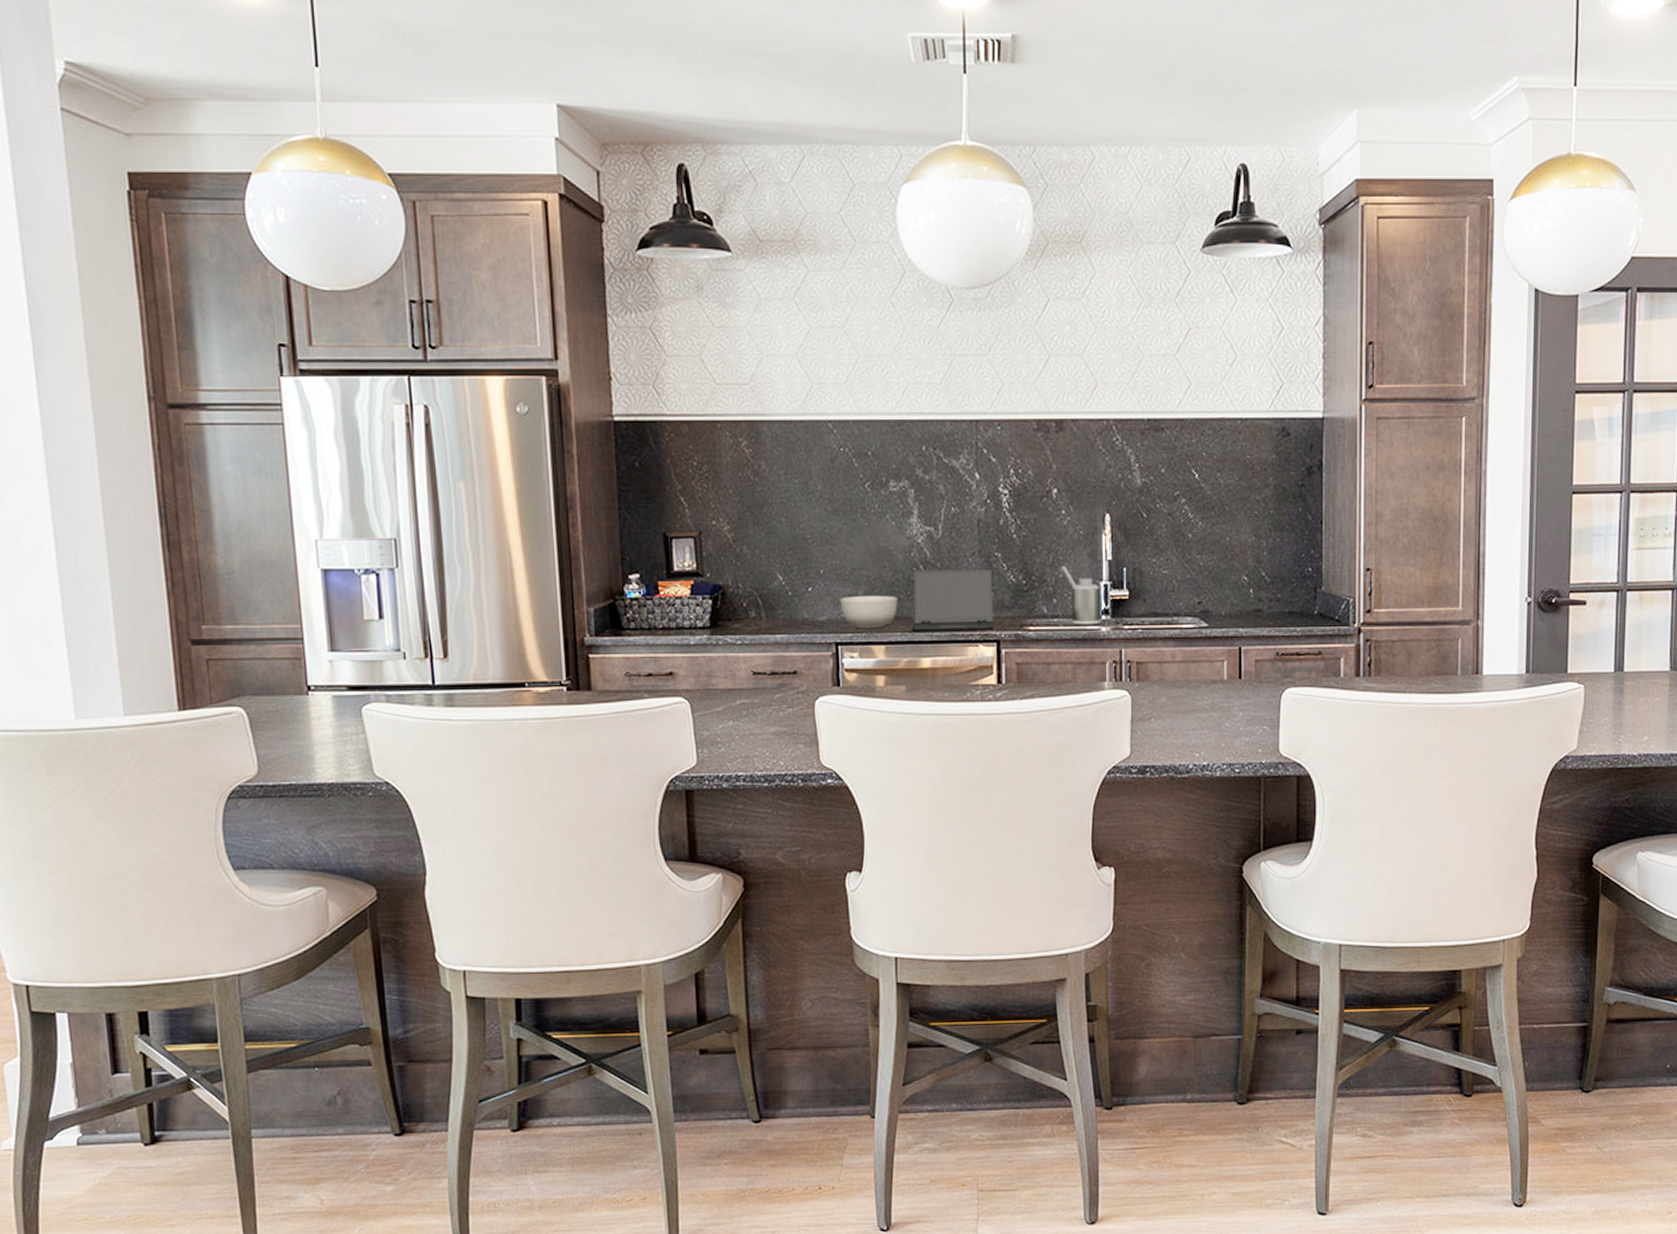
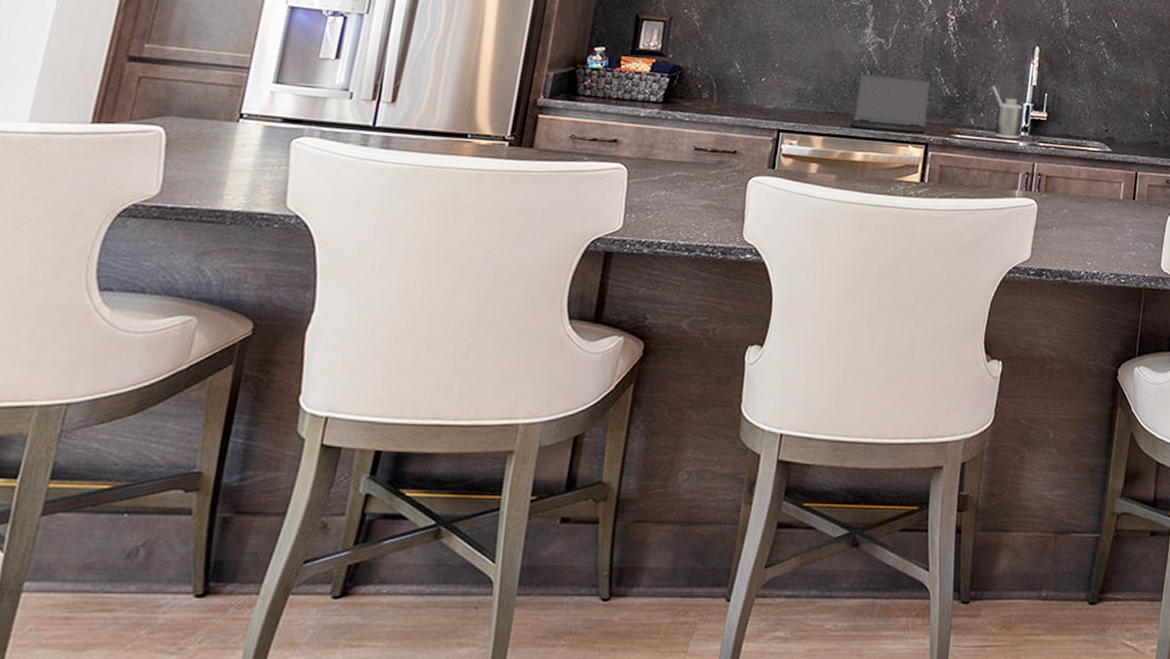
bowl: present [840,595,899,630] -> none [788,89,843,122]

